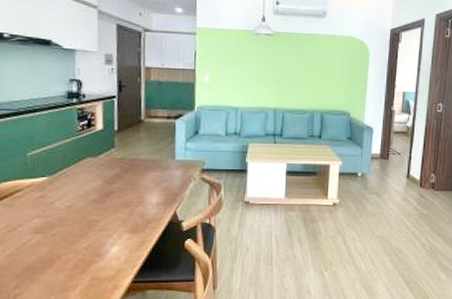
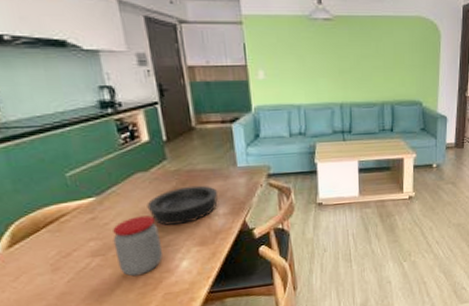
jar: none [55,198,97,257] -> present [113,215,163,277]
bowl: none [90,174,155,209] -> present [147,185,218,226]

